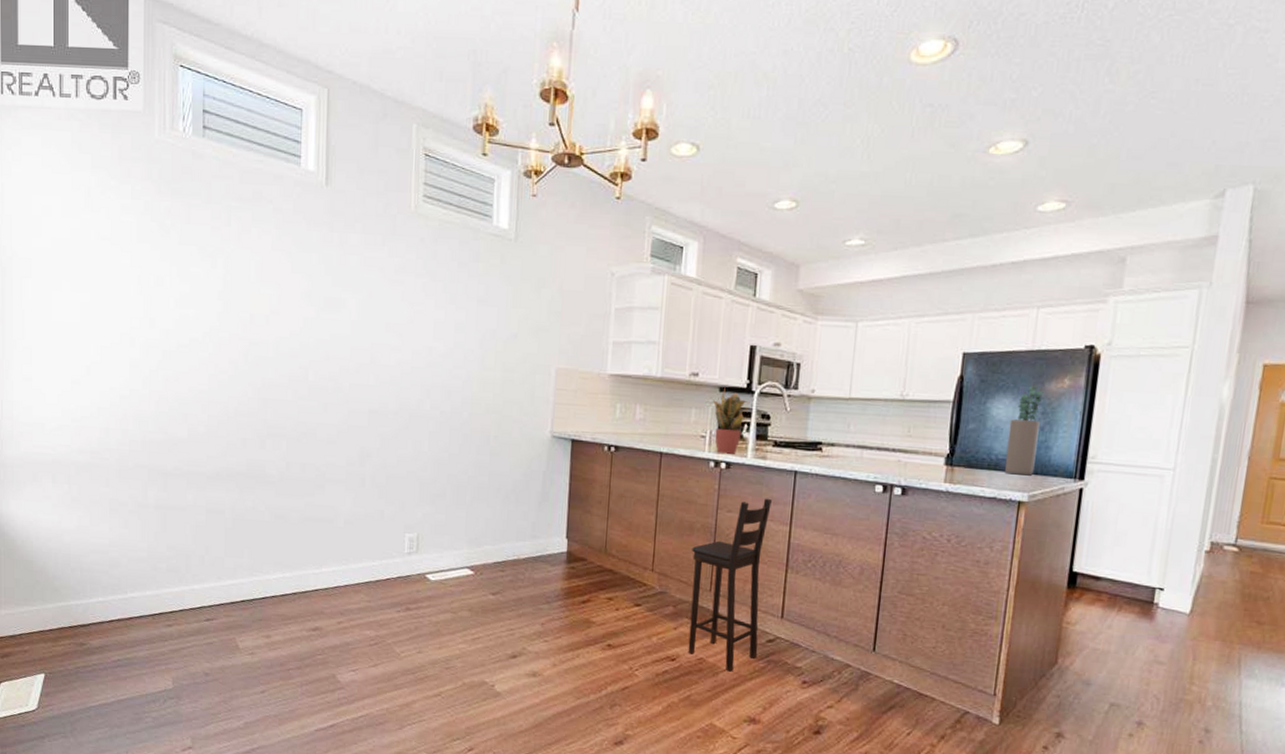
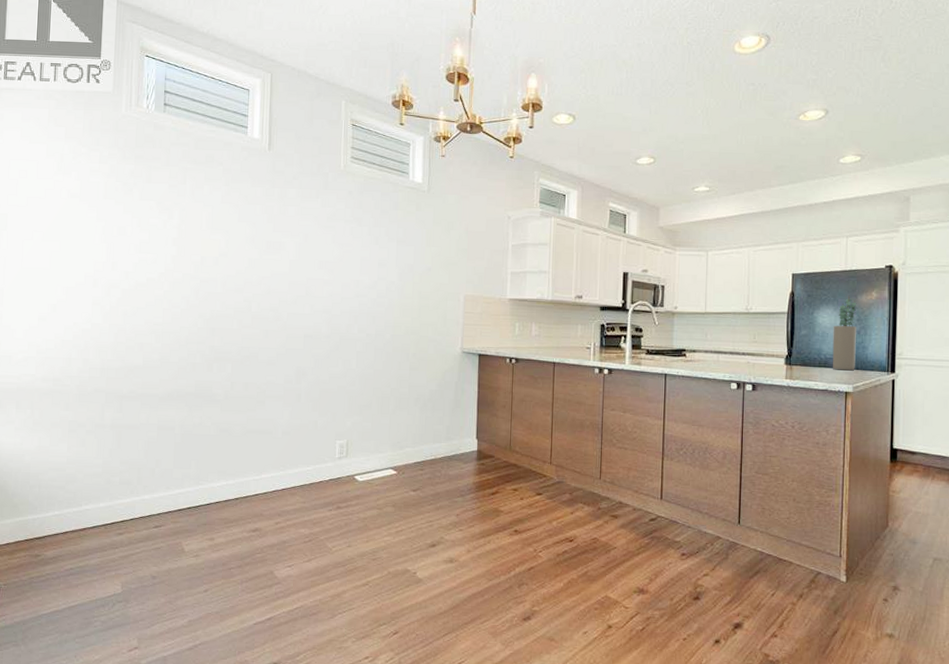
bar stool: present [688,498,772,672] -> none [583,397,647,549]
potted plant: present [713,387,749,454] -> none [596,307,625,362]

